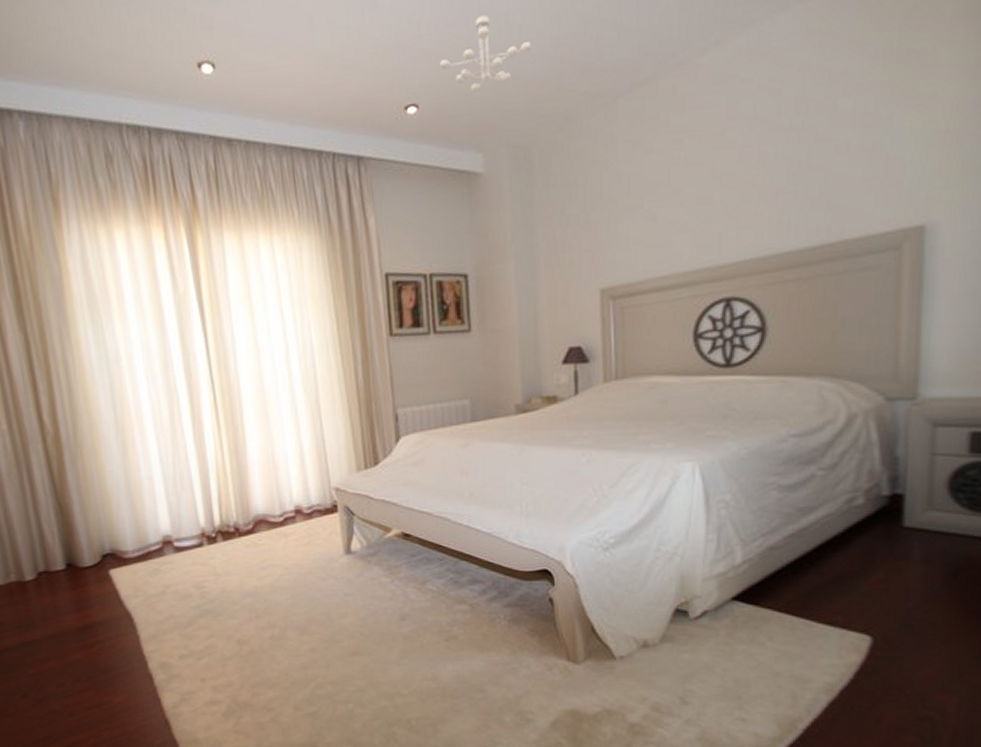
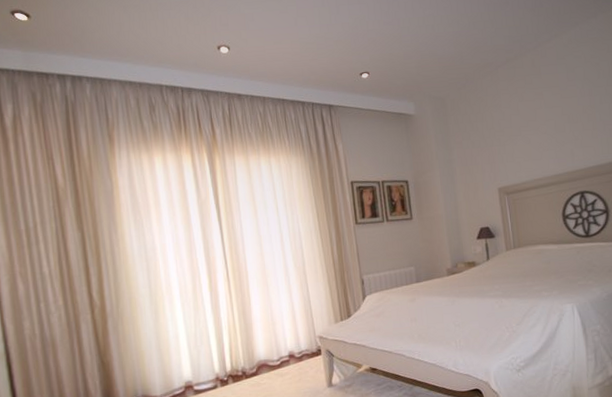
ceiling light fixture: present [440,16,532,92] -> none [382,19,441,65]

